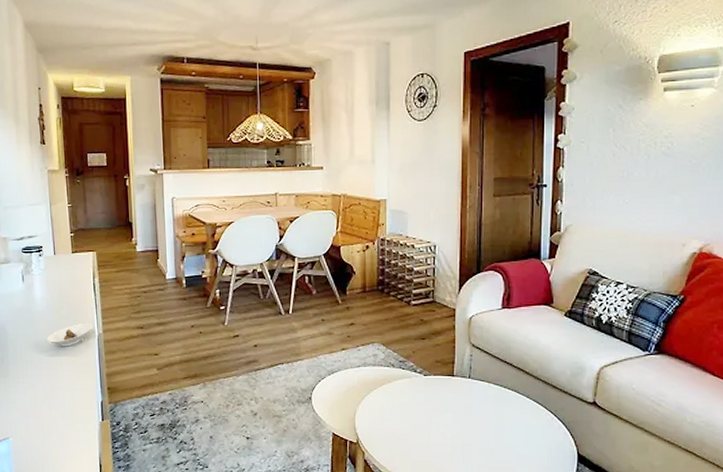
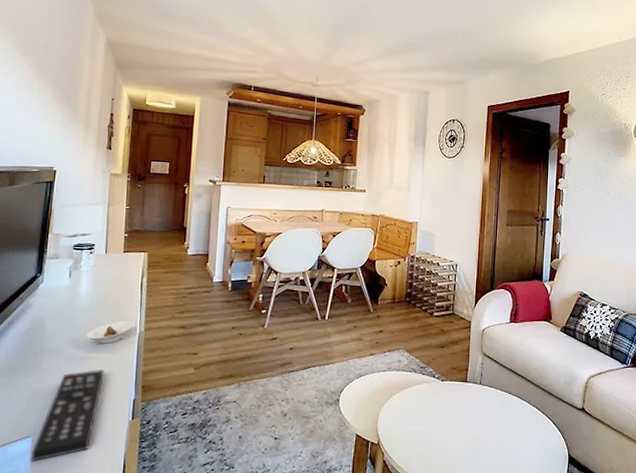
remote control: none [12,373,70,462] -> present [31,370,104,462]

